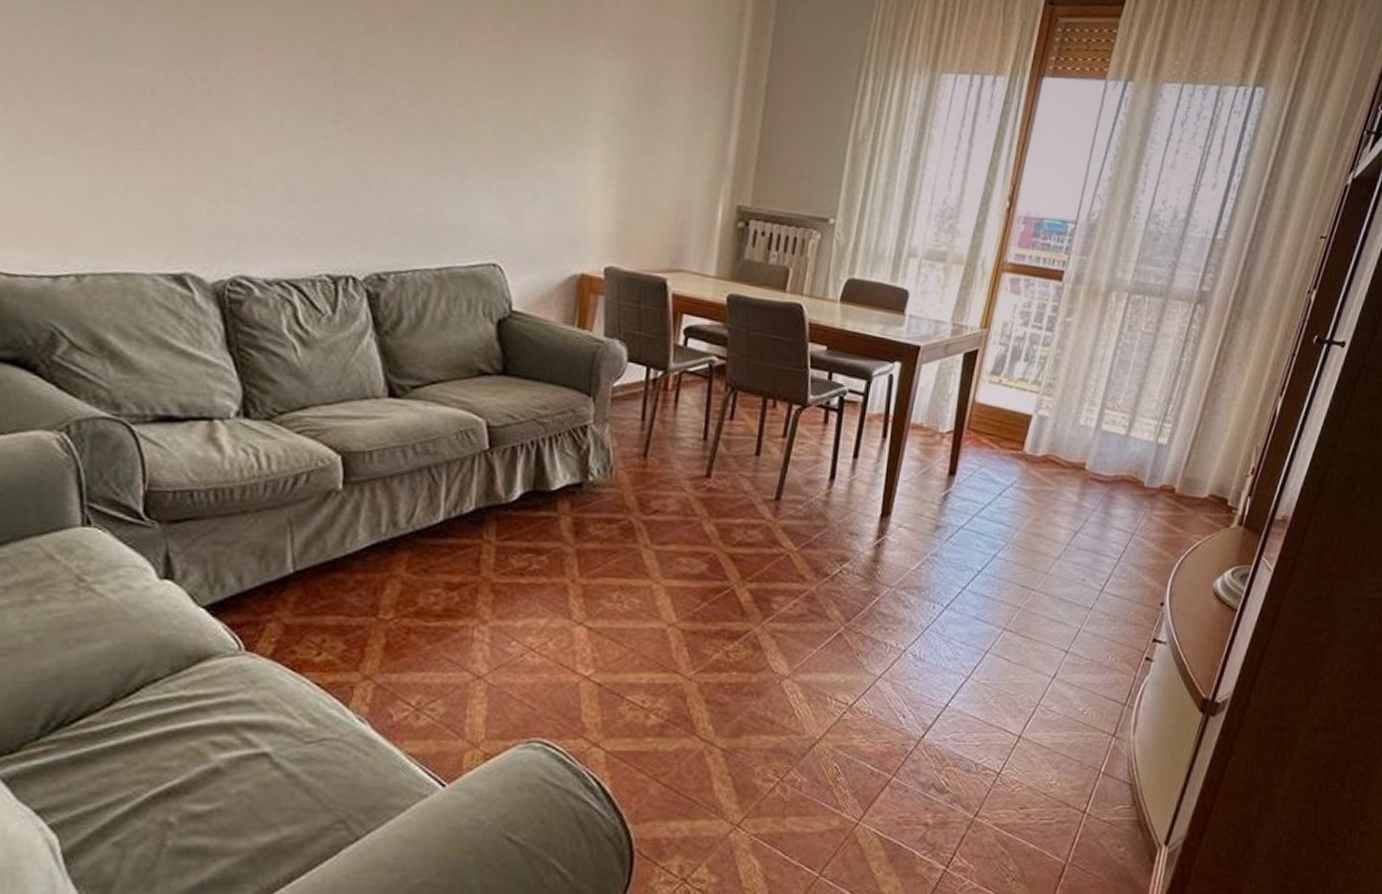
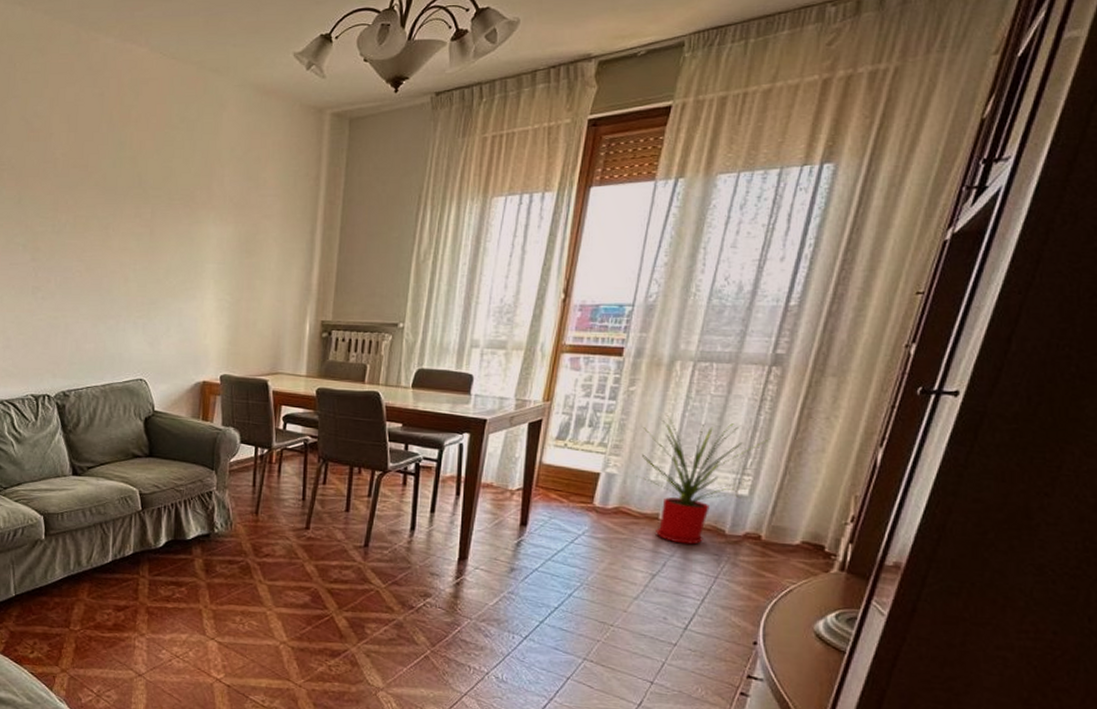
house plant: none [1066,352,1190,498] -> present [636,415,770,545]

